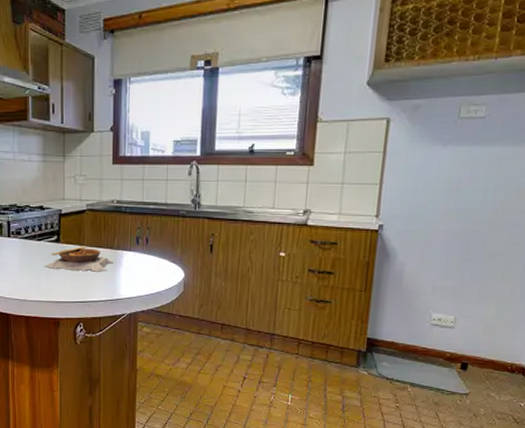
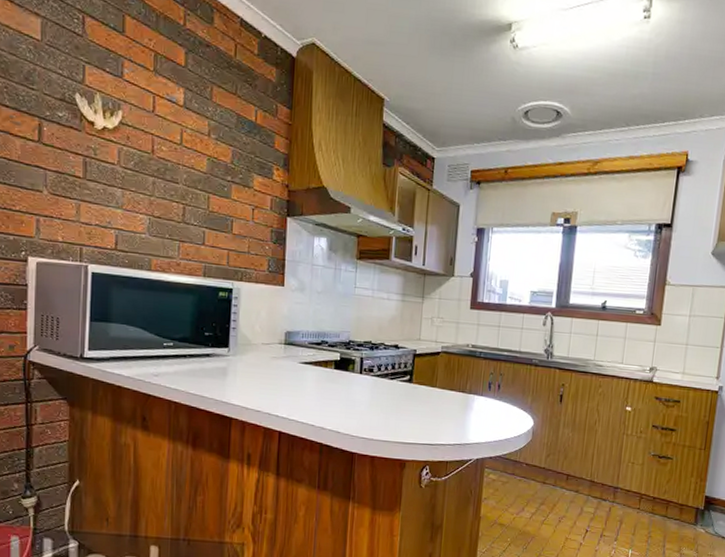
soup bowl: present [45,246,113,272] -> none [395,388,464,415]

